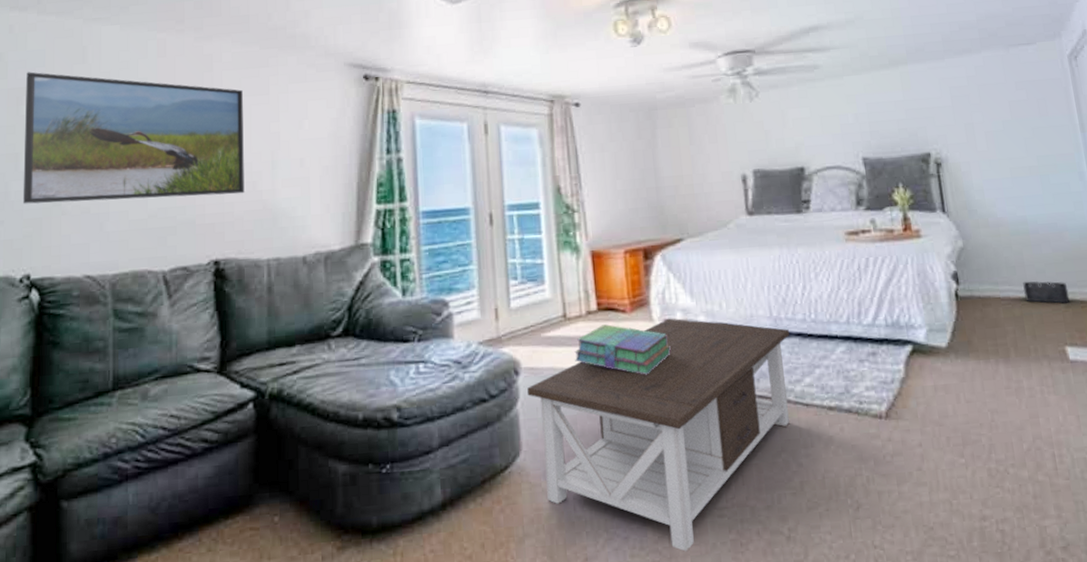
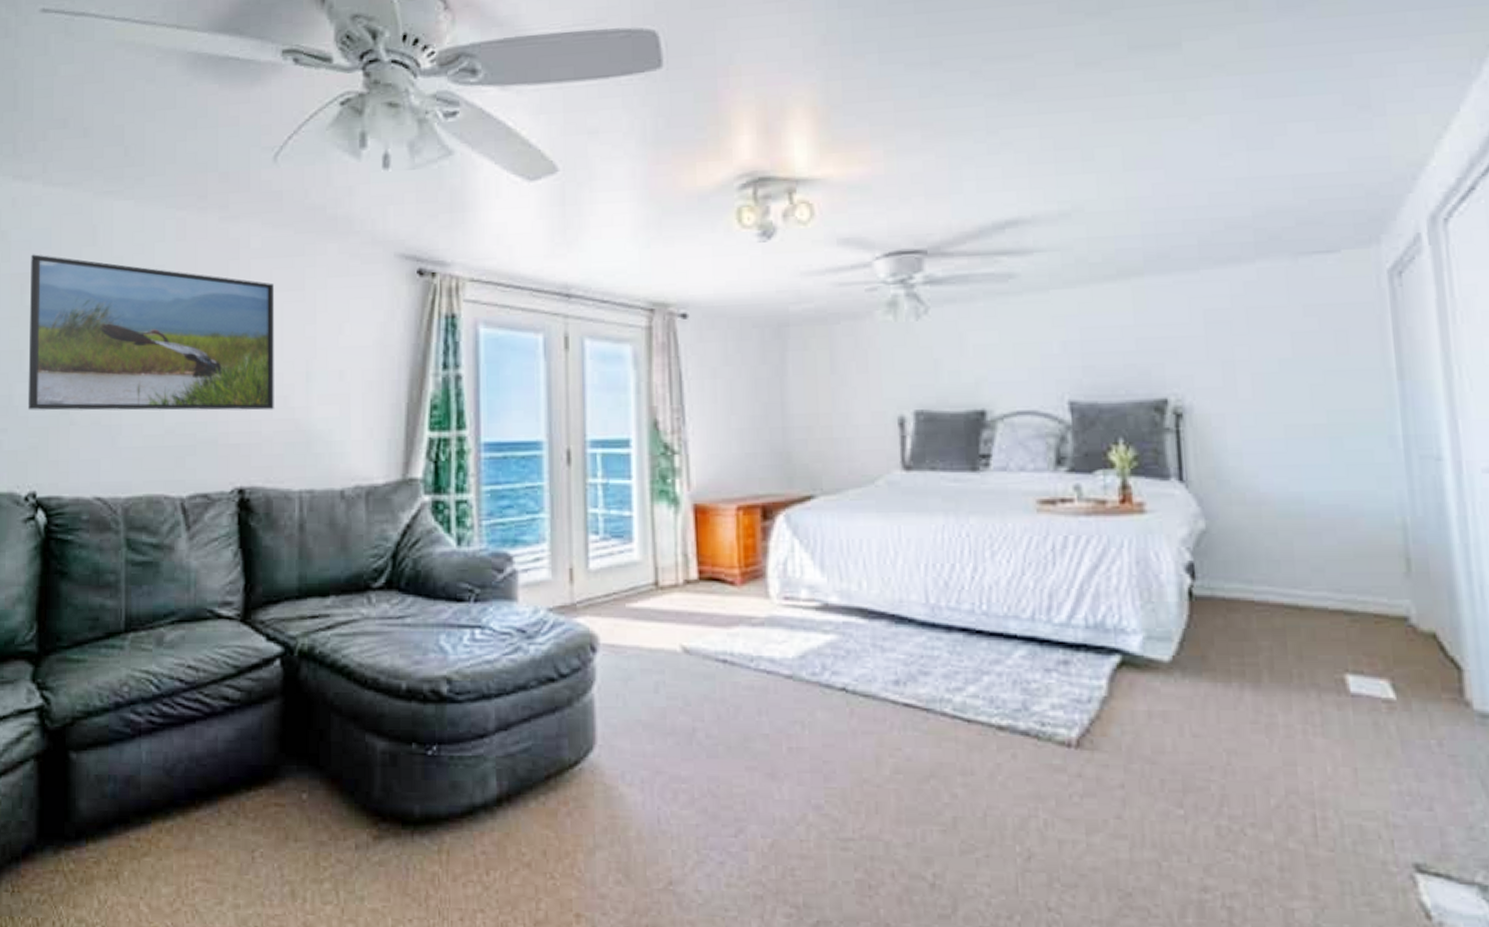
coffee table: present [527,318,790,552] -> none [606,596,951,888]
stack of books: present [574,324,671,375] -> none [667,598,791,665]
storage bin: present [1023,281,1070,304] -> none [1288,581,1359,616]

